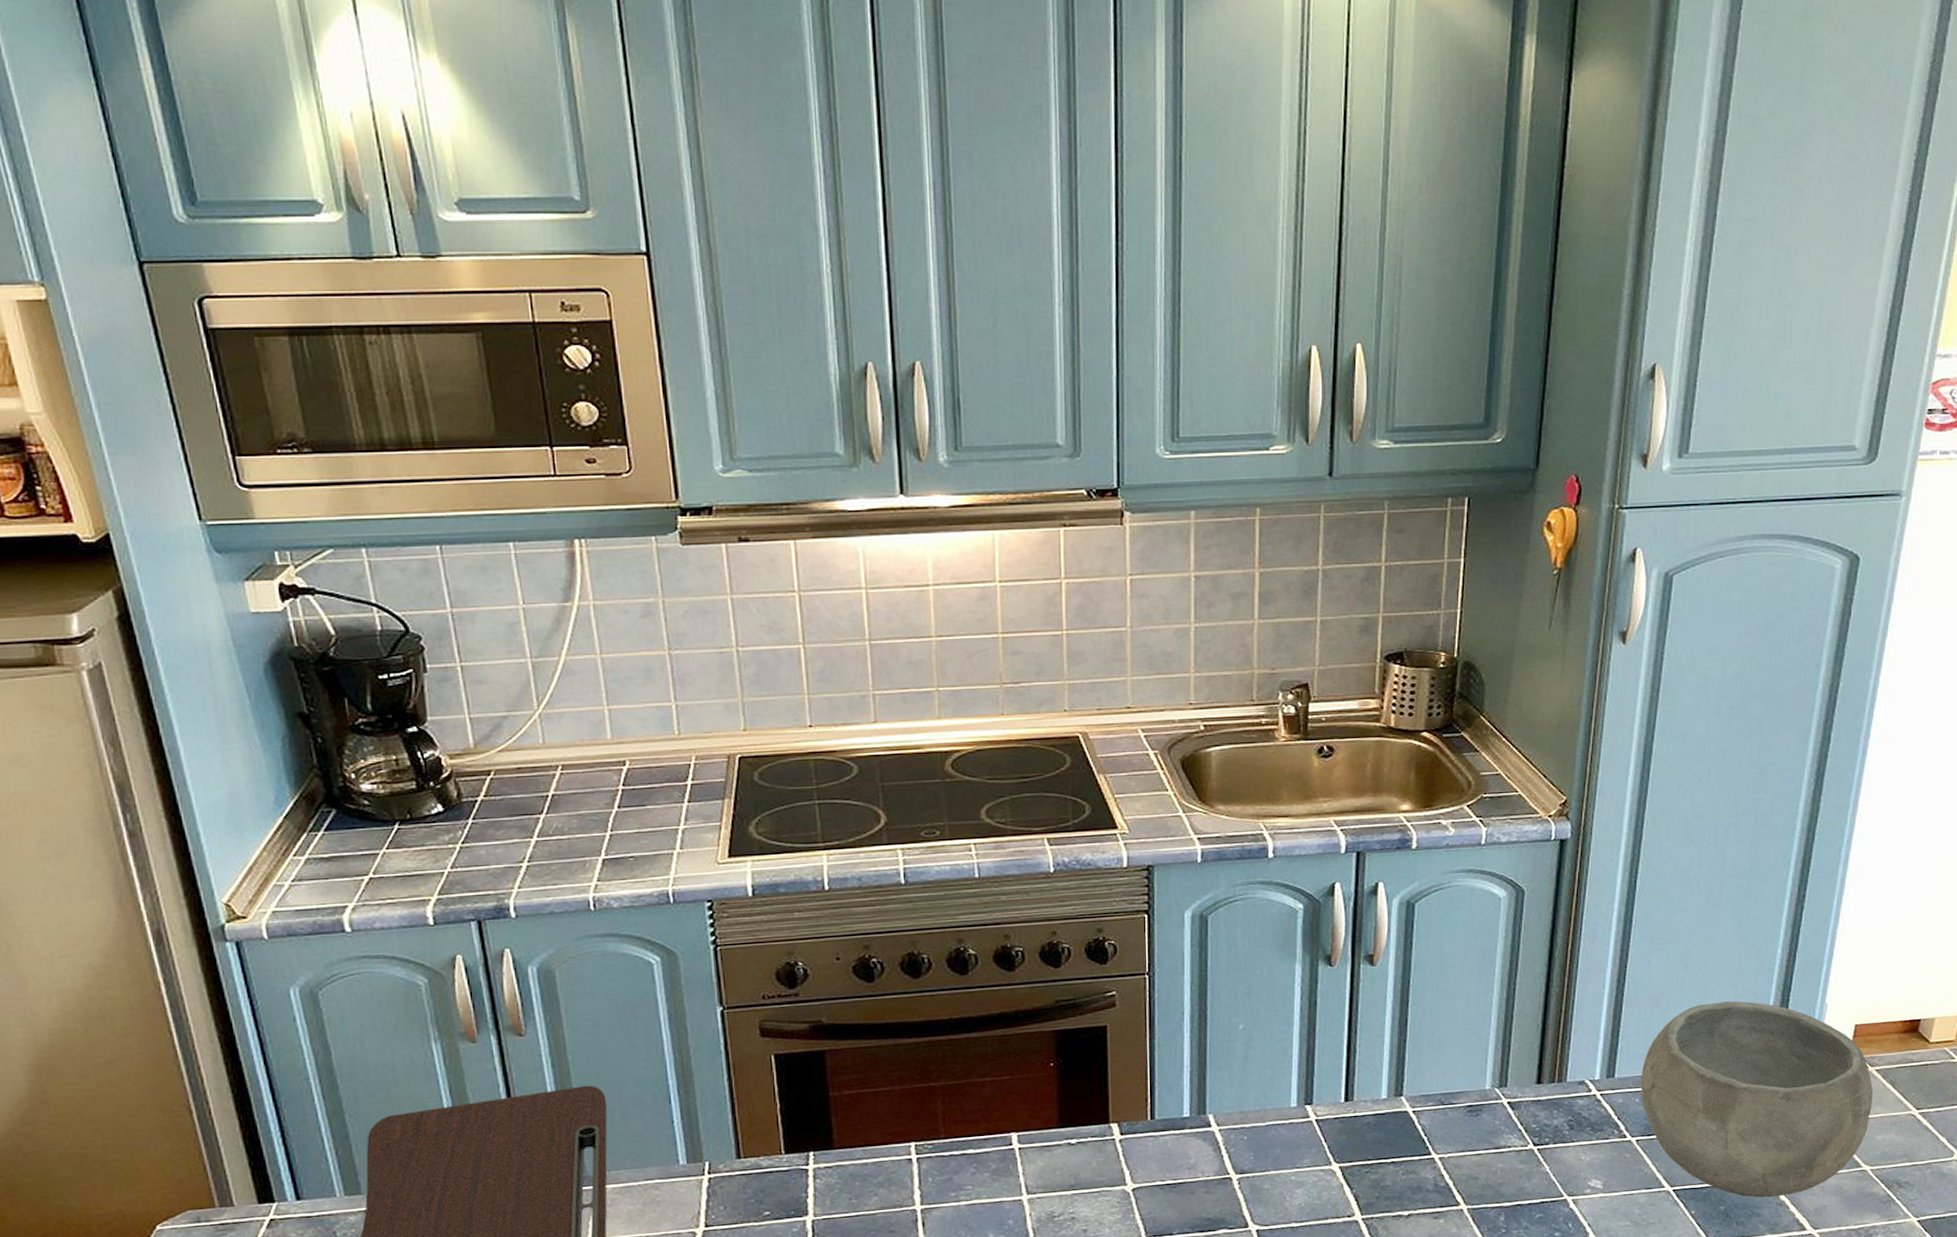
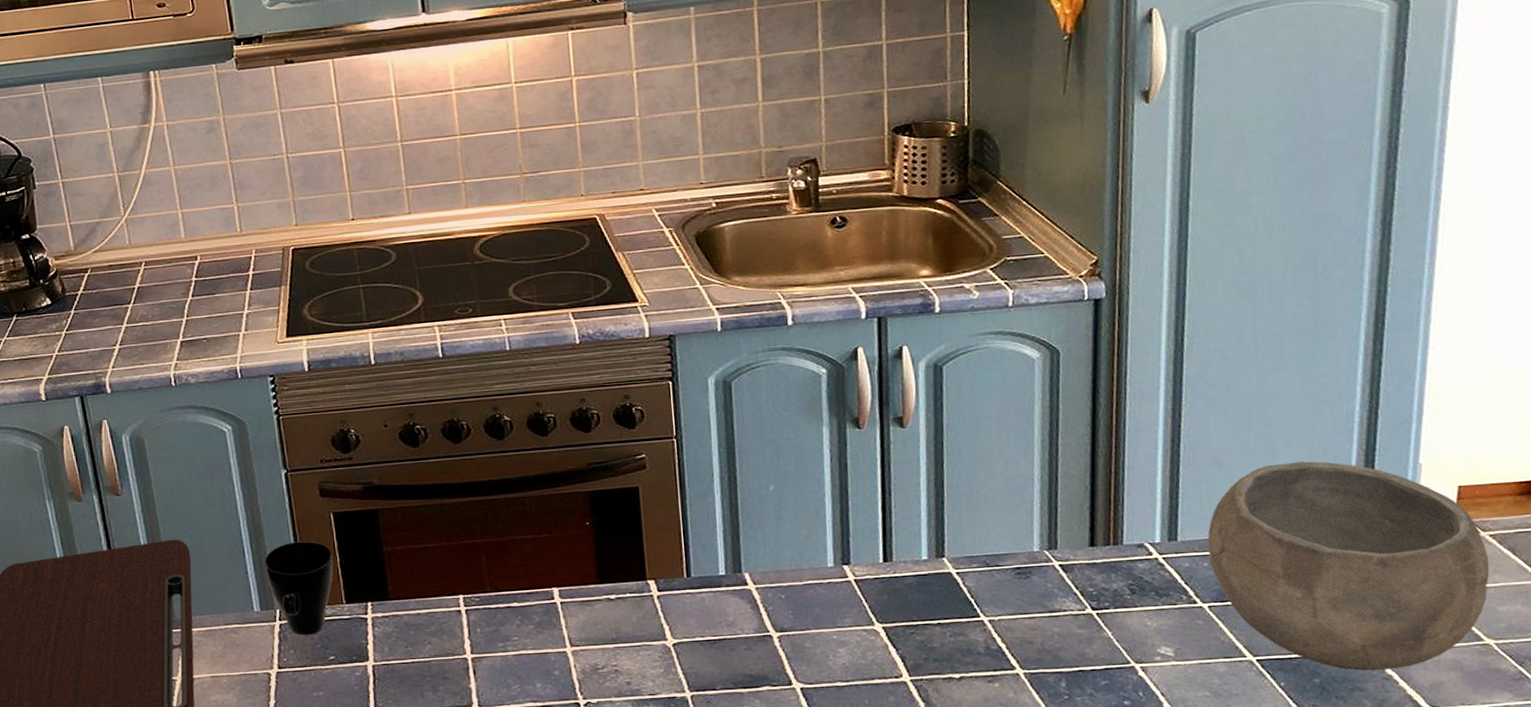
cup: none [693,1086,772,1190] -> present [264,541,334,635]

